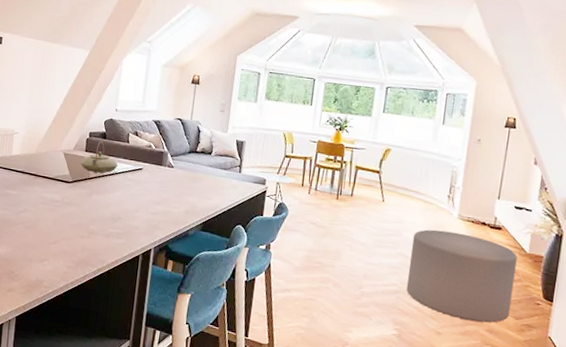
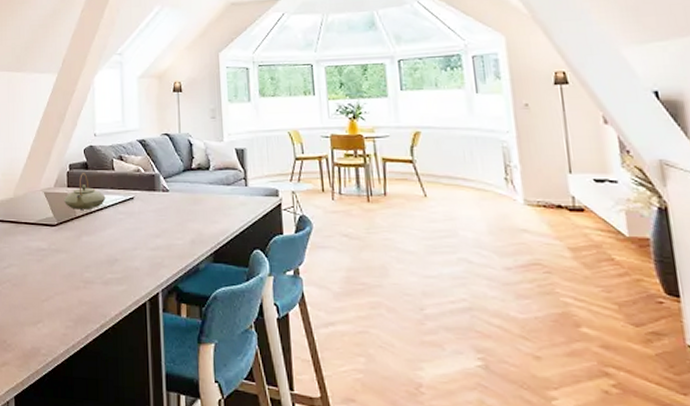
pouf: present [406,229,518,323] -> none [473,222,626,336]

